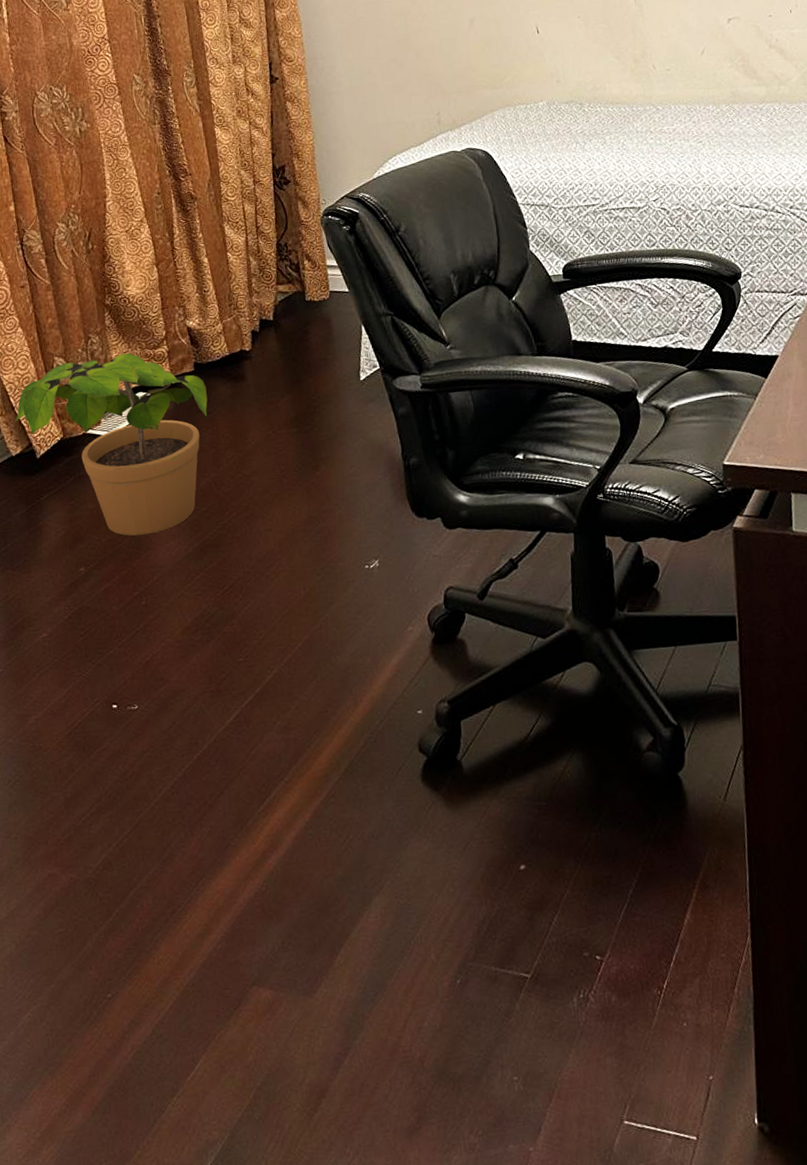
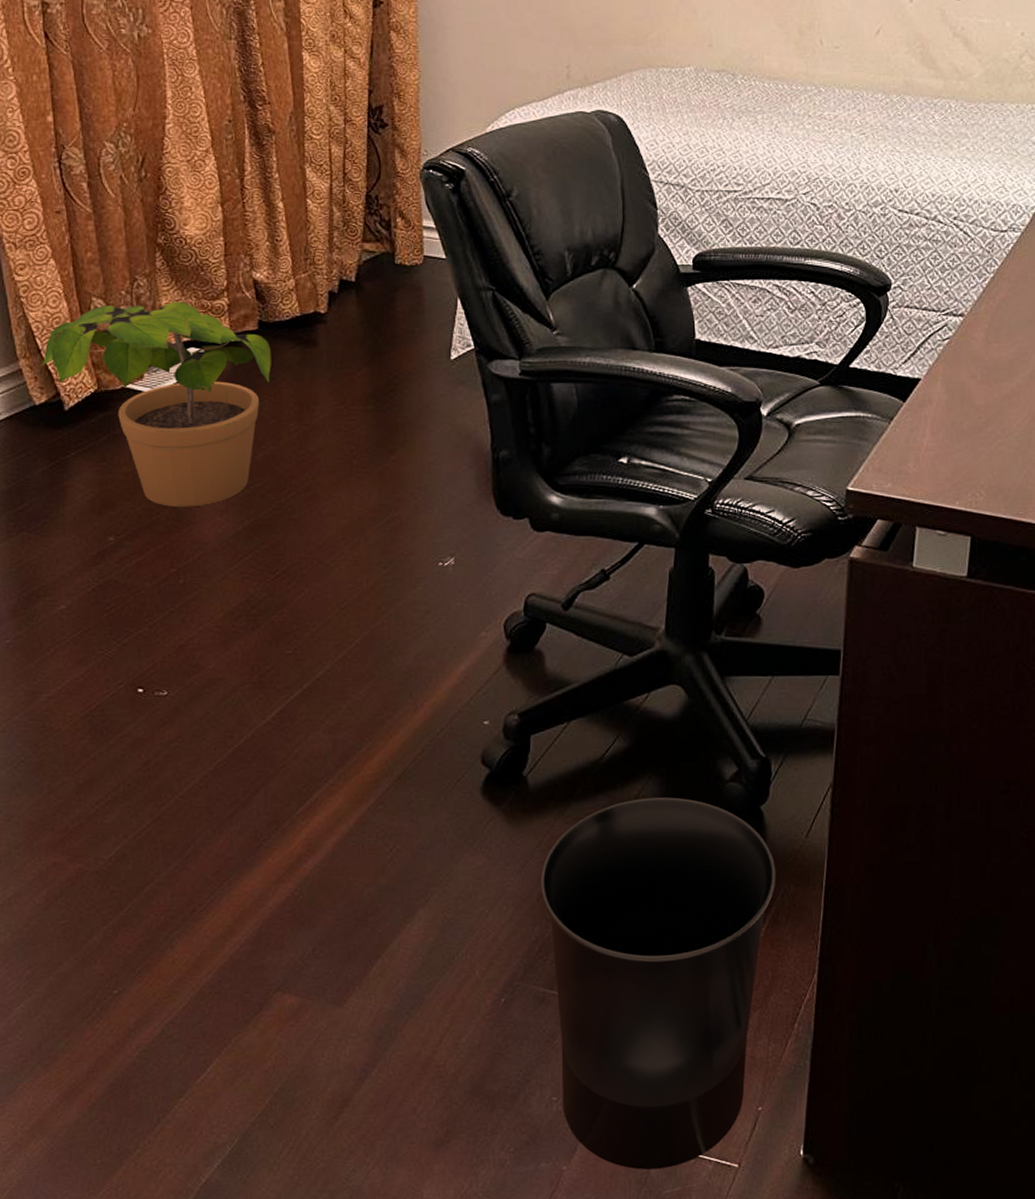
waste bin: none [482,770,701,1147] -> present [541,797,775,1170]

